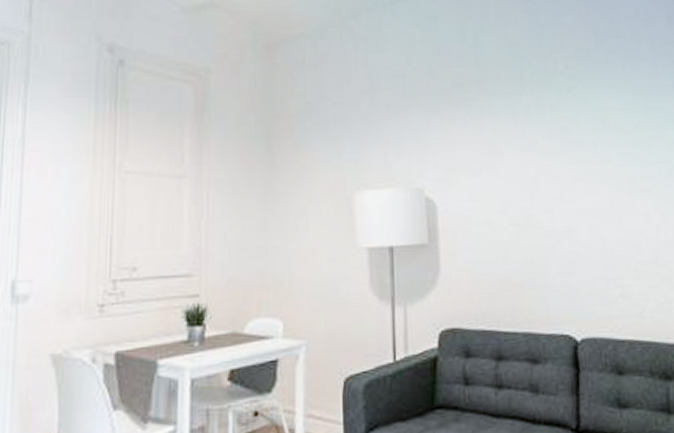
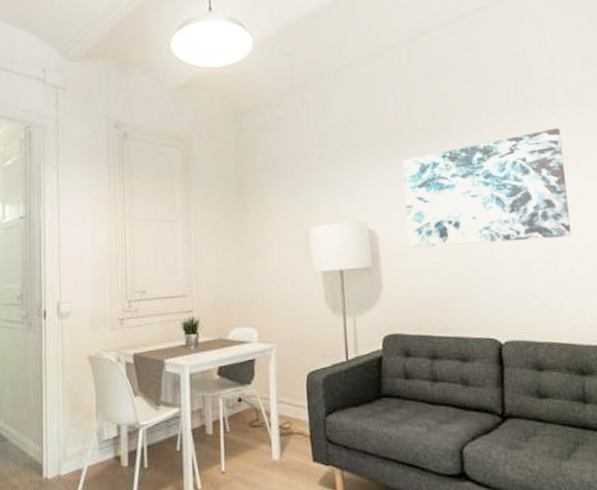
wall art: none [468,88,656,221] -> present [402,128,572,247]

